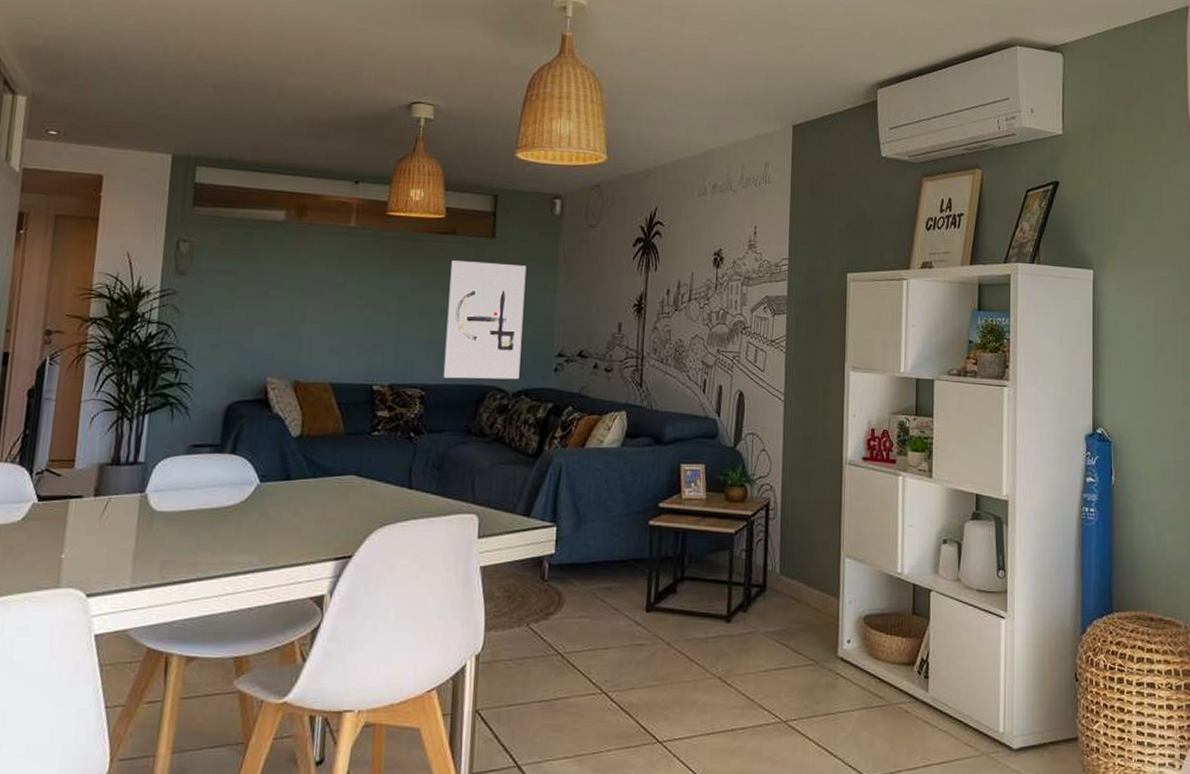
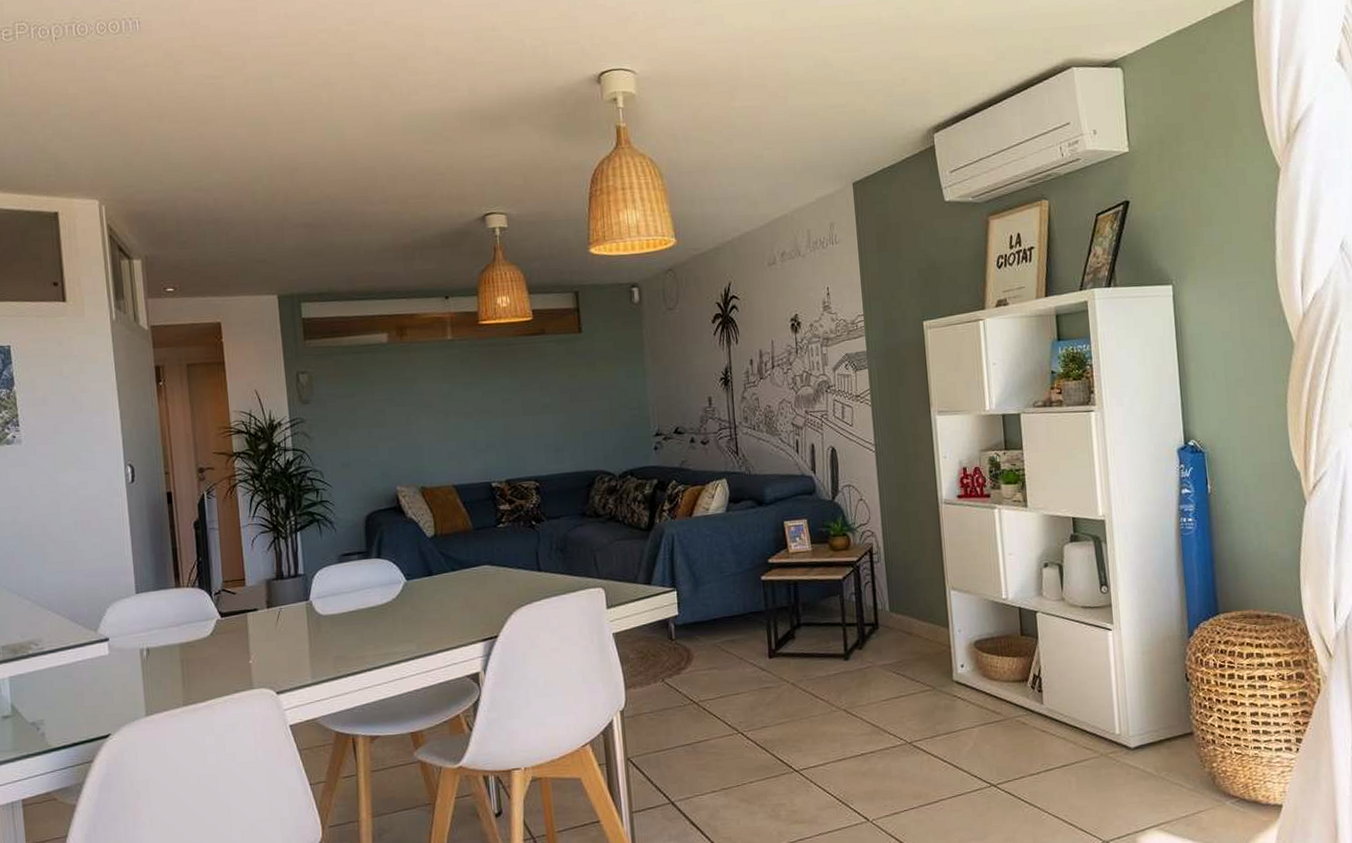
wall art: present [443,260,527,380] -> none [545,354,623,469]

